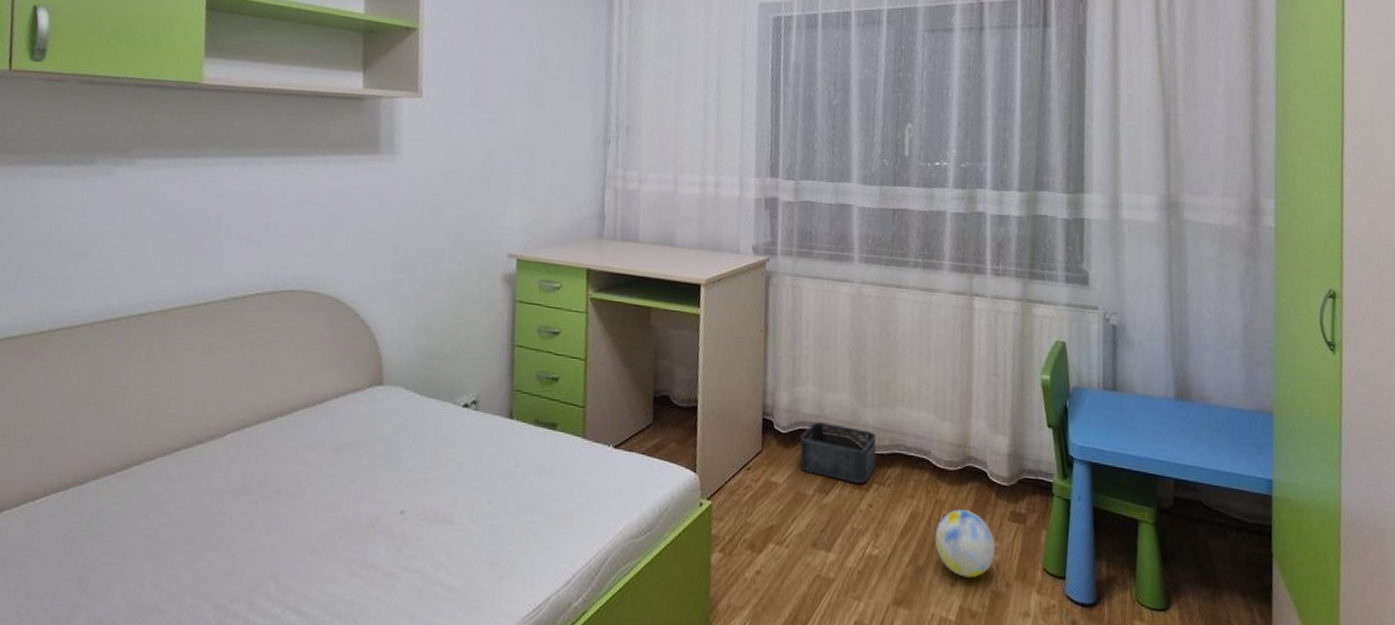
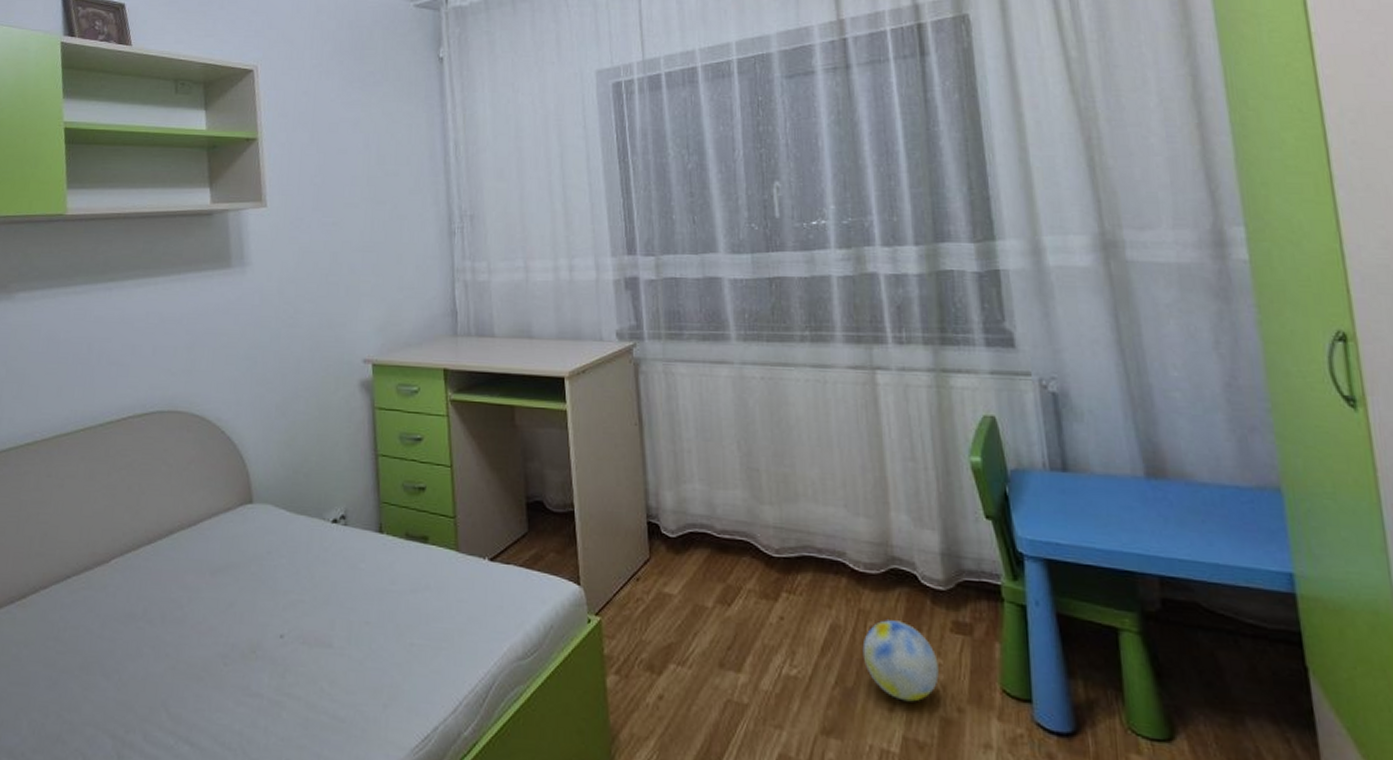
storage bin: present [800,422,877,484] -> none [692,523,782,593]

